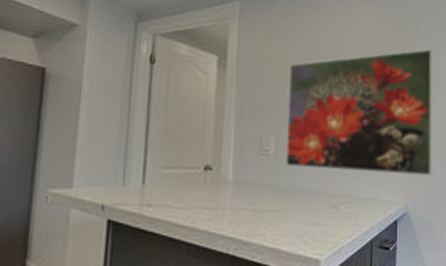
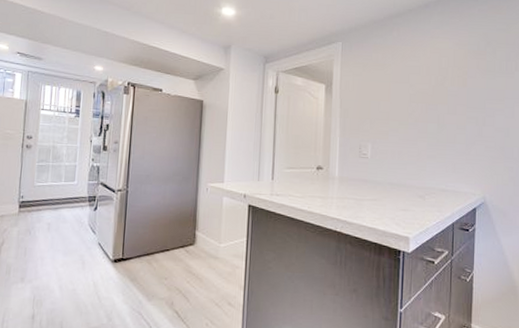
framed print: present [285,48,433,177] -> none [380,67,509,173]

